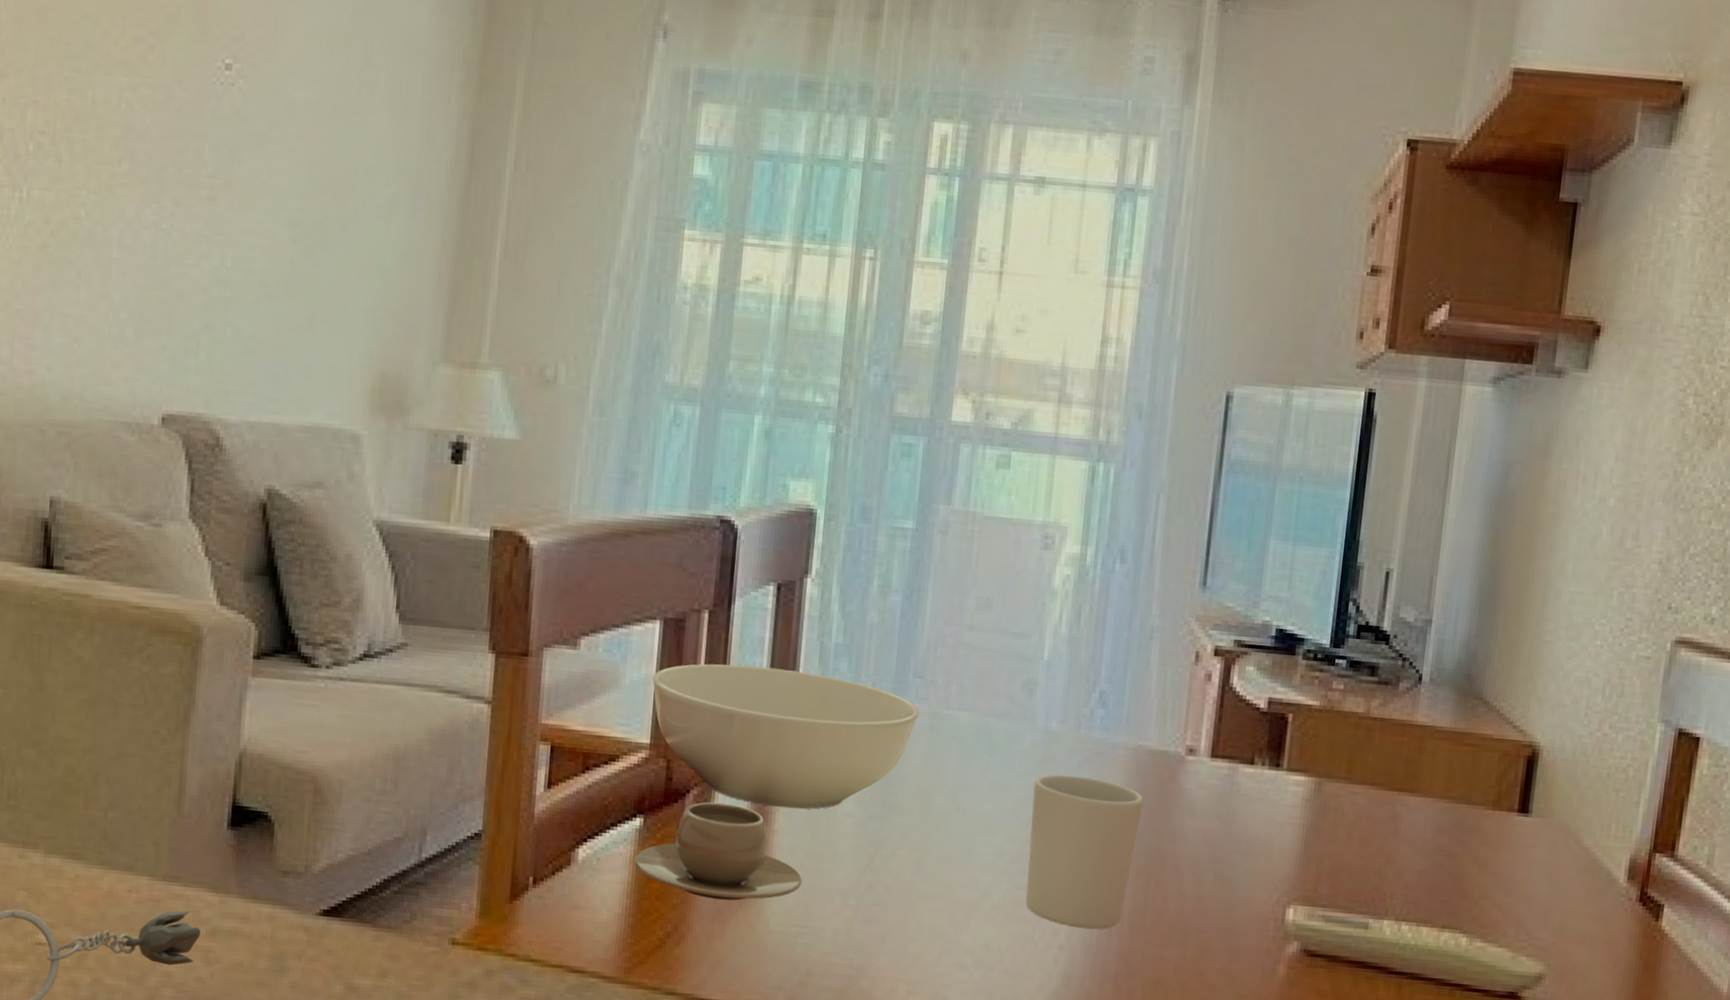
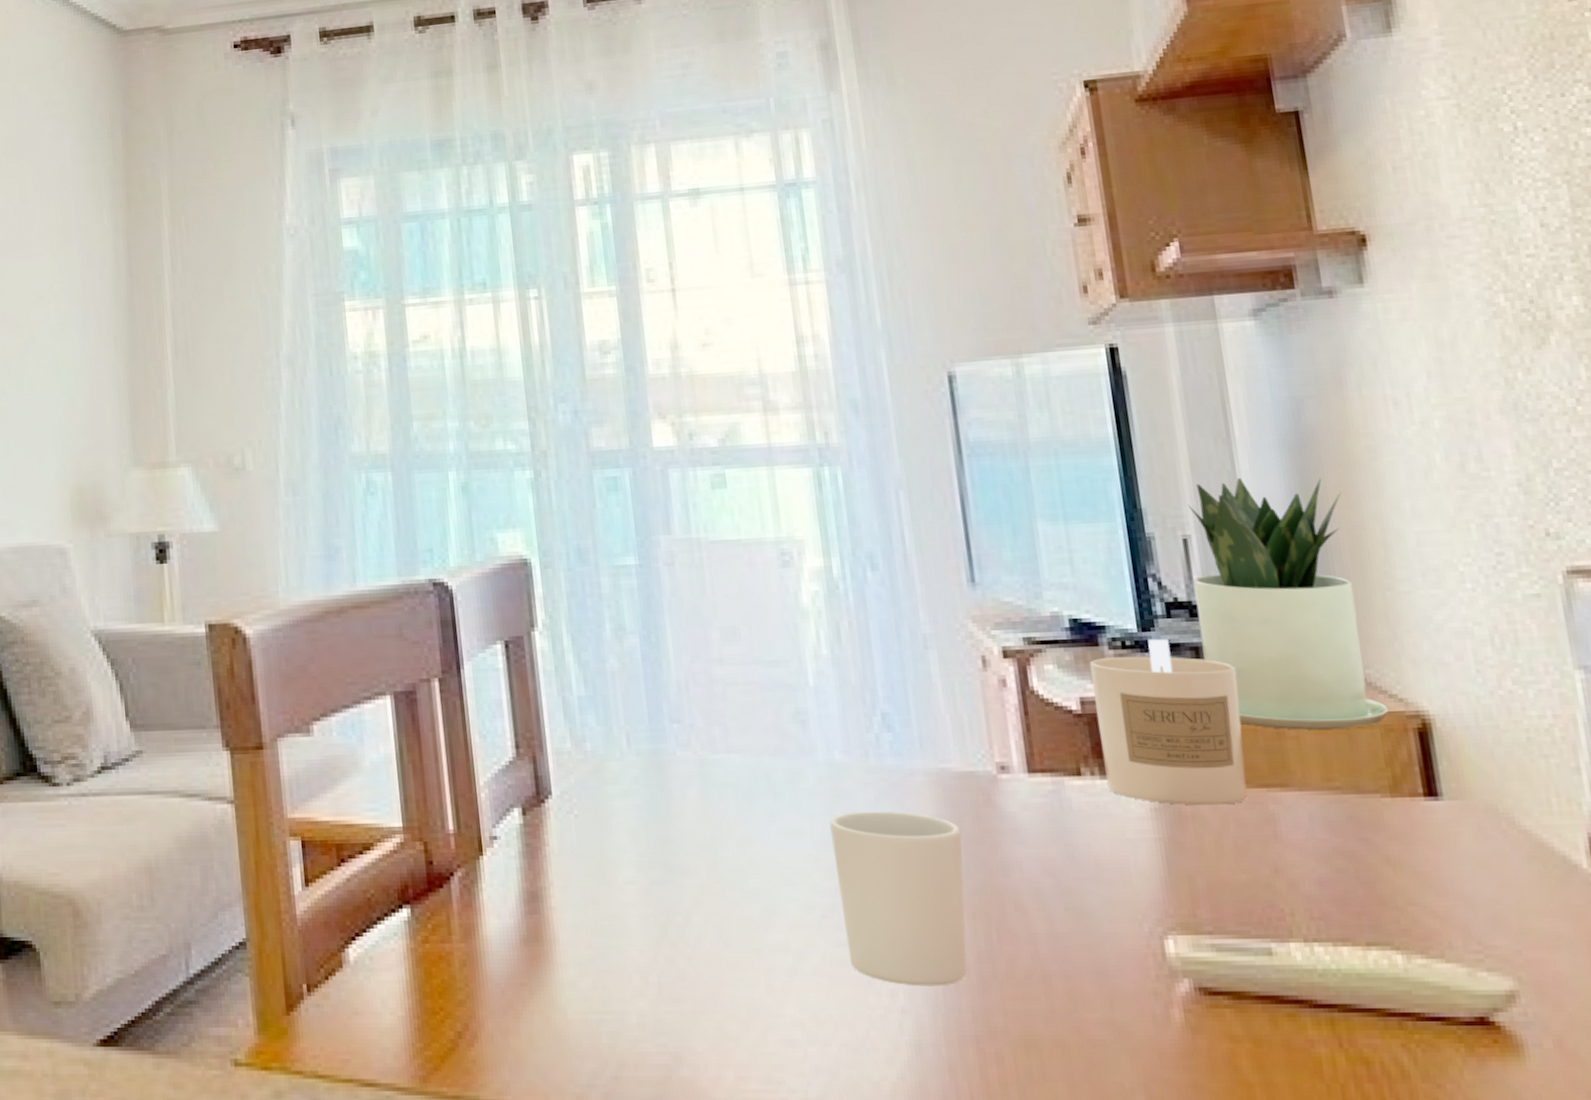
teacup: present [634,802,803,901] -> none [408,883,594,990]
bowl: present [652,663,919,809] -> none [393,730,684,882]
candle: none [1273,654,1400,802] -> present [1089,638,1248,806]
planter: none [1376,524,1522,750] -> present [1187,477,1389,730]

